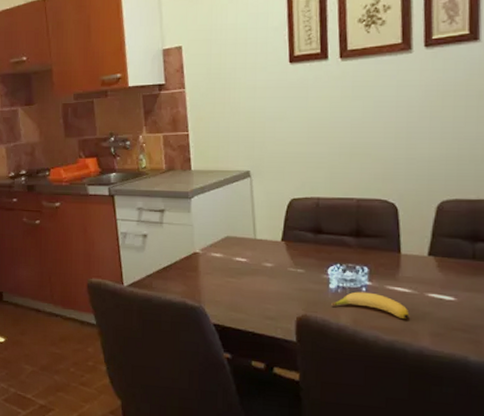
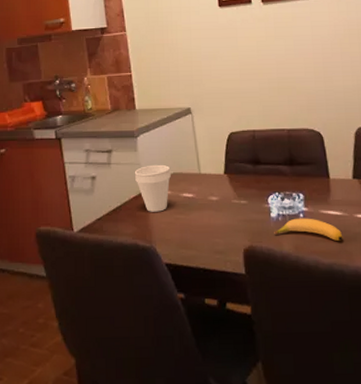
cup: none [186,227,224,274] -> present [134,164,171,212]

